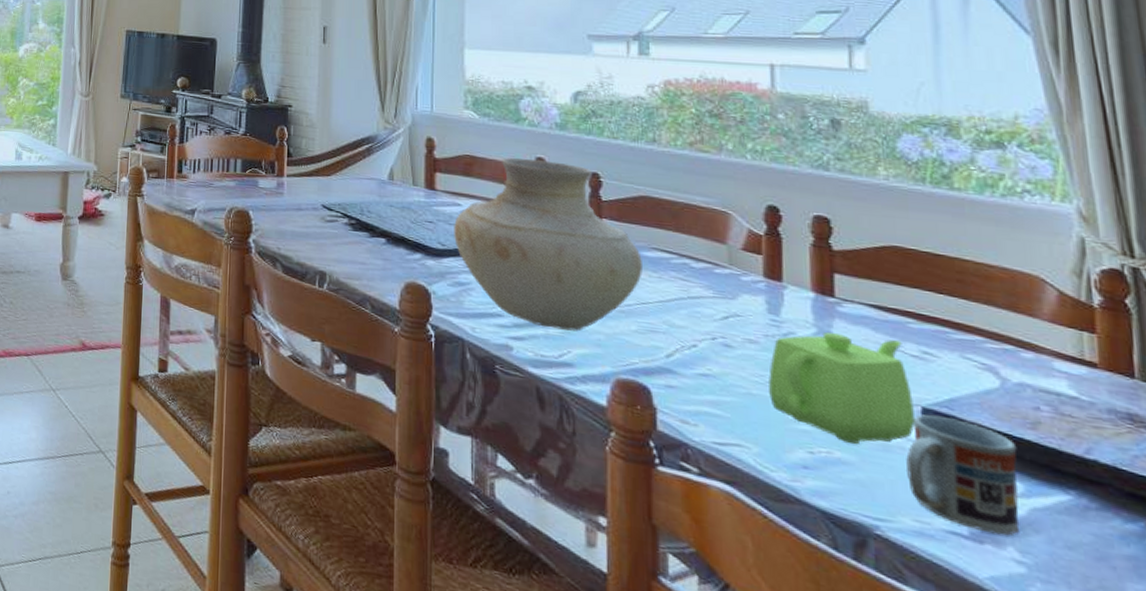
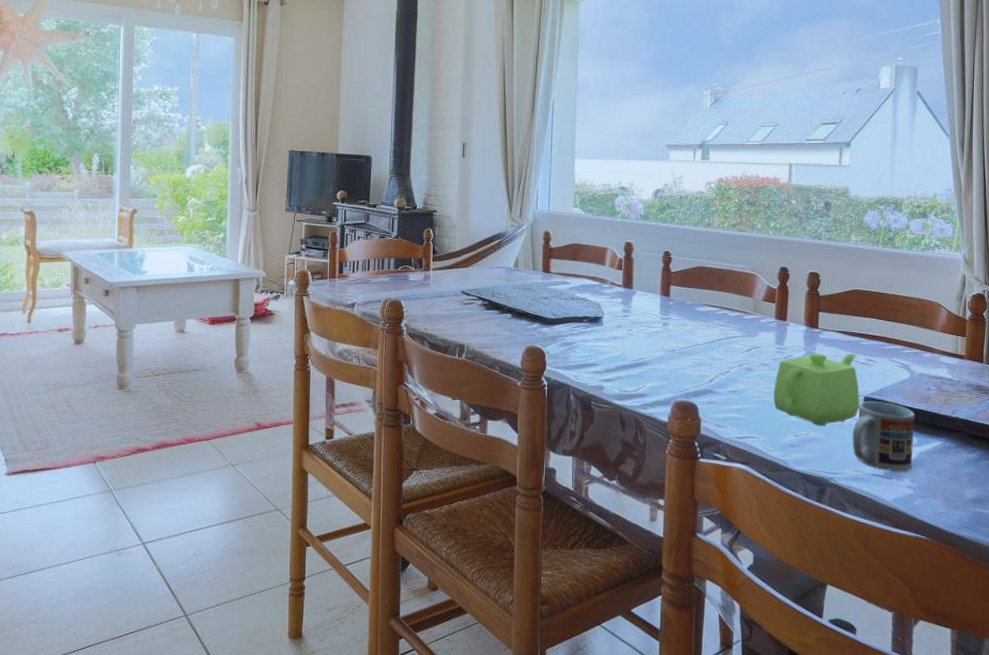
vase: present [454,157,642,331] -> none [563,243,696,370]

